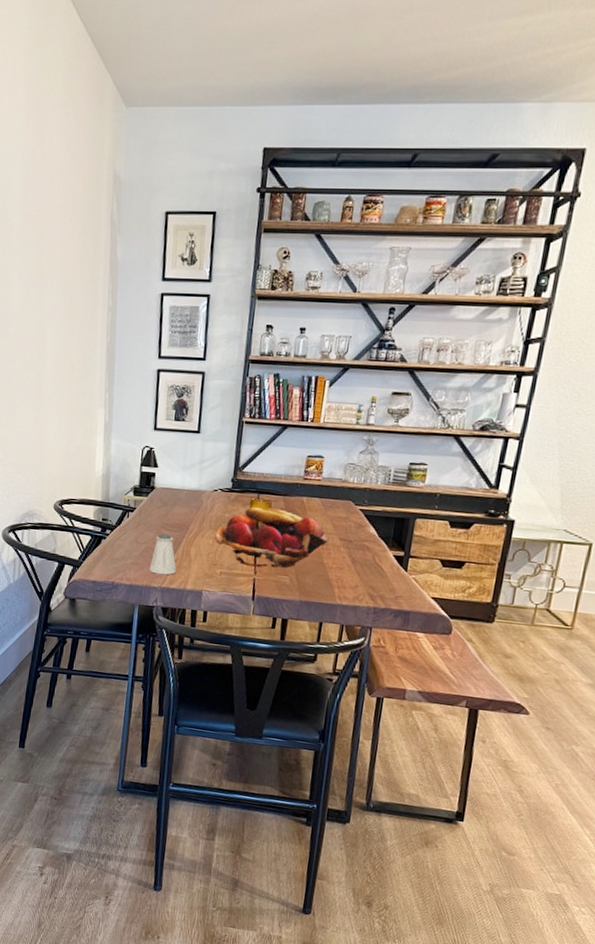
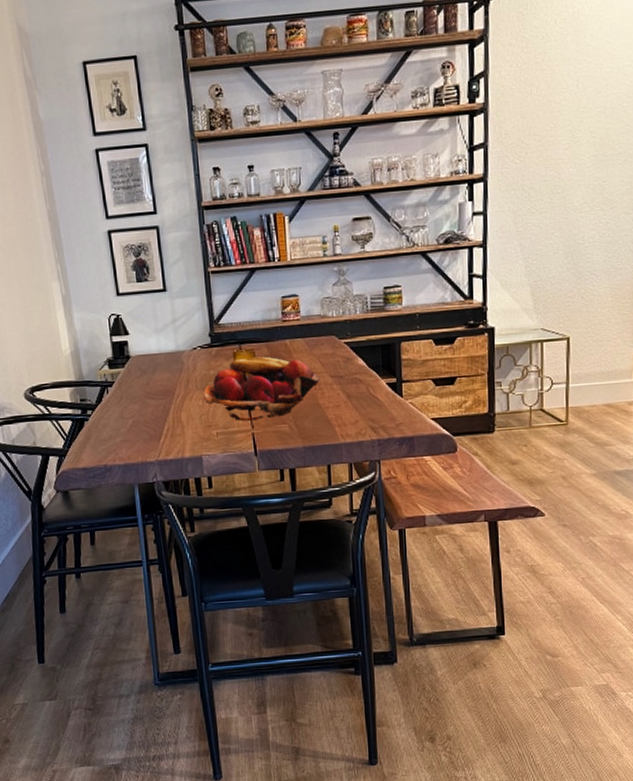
saltshaker: present [149,533,176,575] -> none [141,403,170,448]

